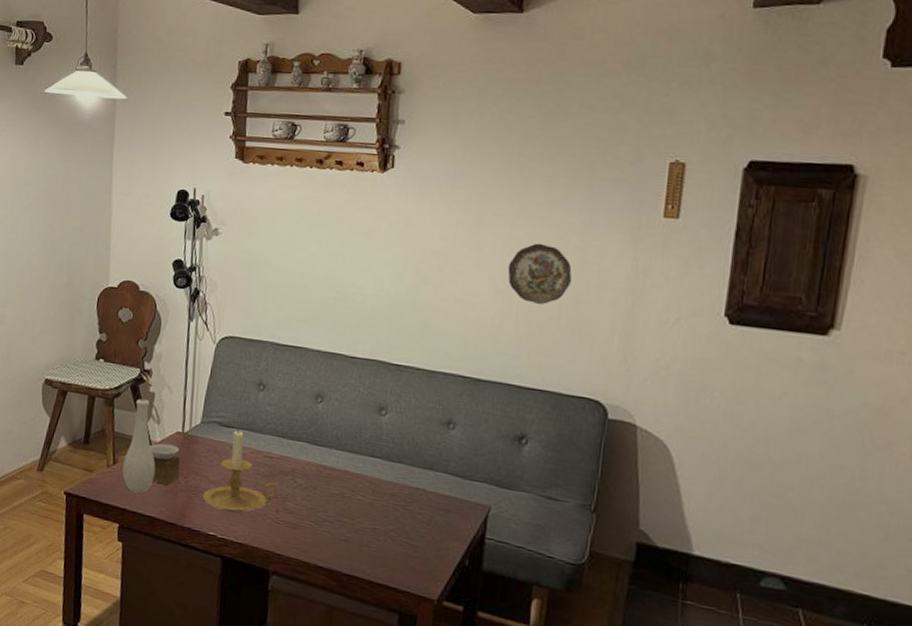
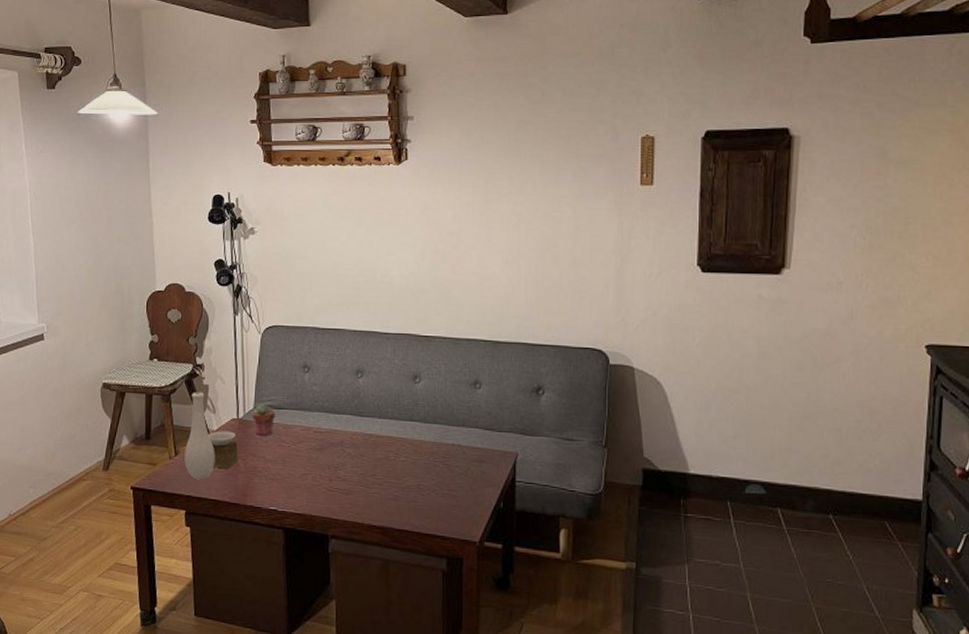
potted succulent: none [198,419,224,455] -> present [251,403,276,436]
candle holder: present [202,429,279,513] -> none [261,410,330,486]
decorative plate: present [507,243,572,305] -> none [514,216,568,271]

